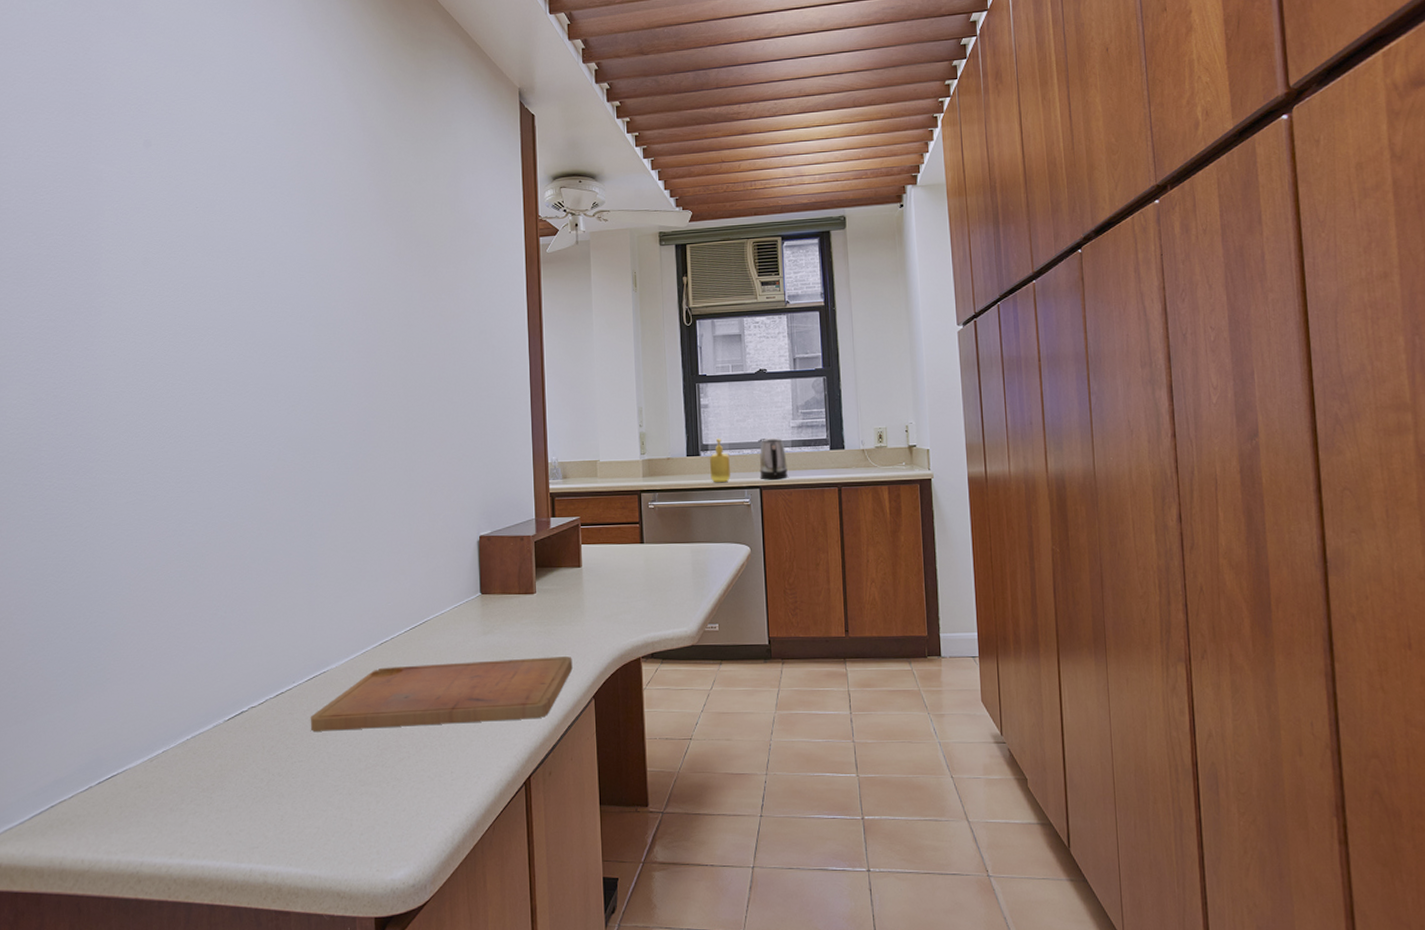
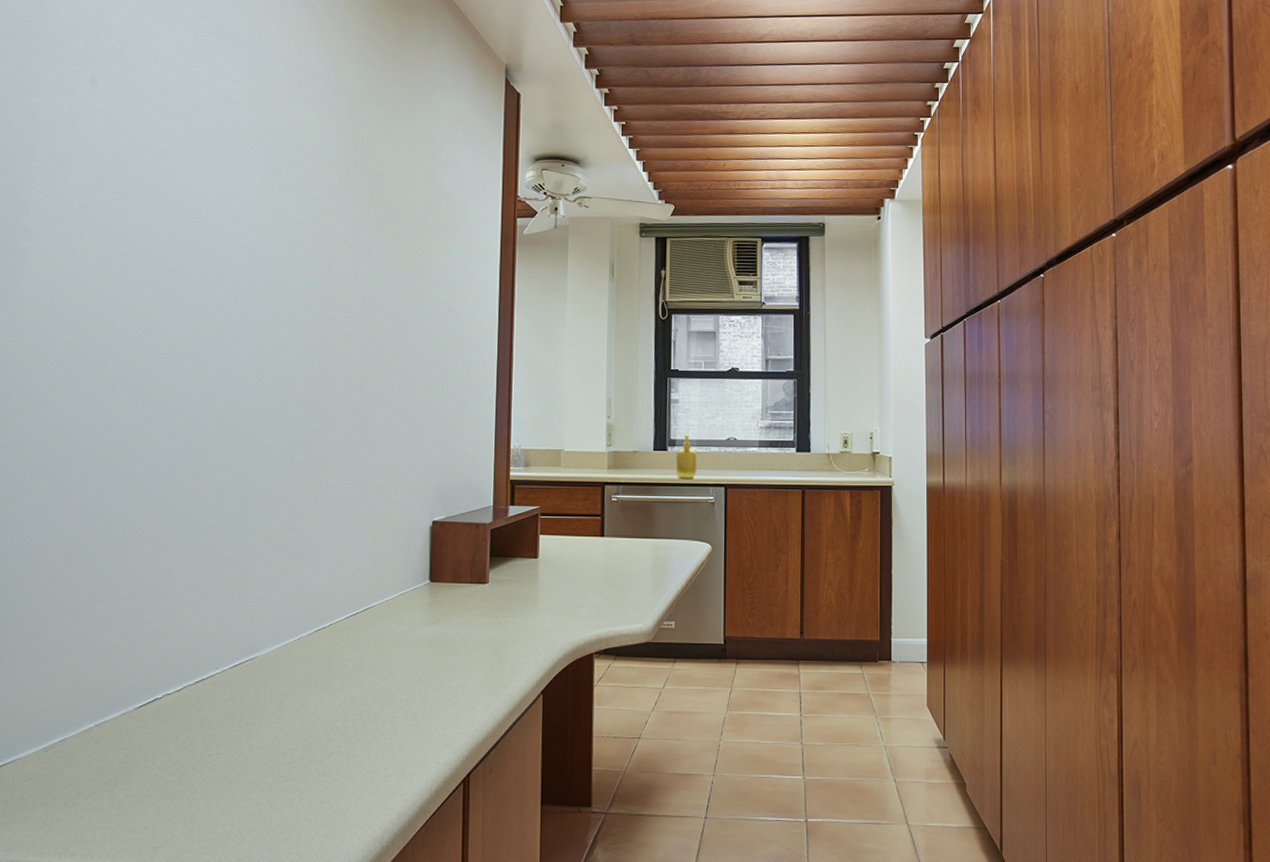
cutting board: present [310,656,573,732] -> none [232,650,522,722]
kettle: present [759,437,788,480] -> none [725,436,753,479]

